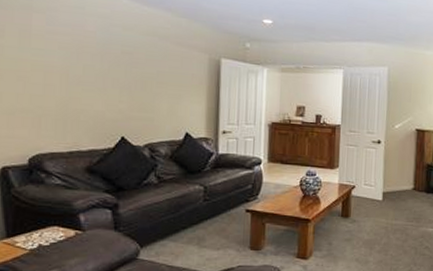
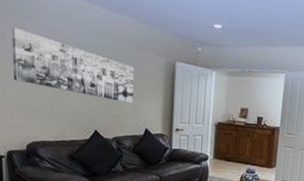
wall art: none [13,21,172,106] -> present [12,27,135,104]

